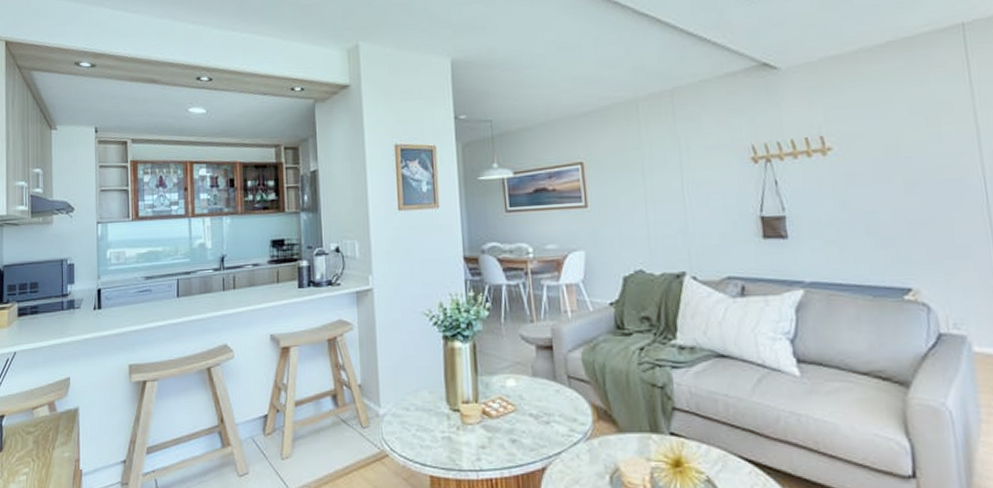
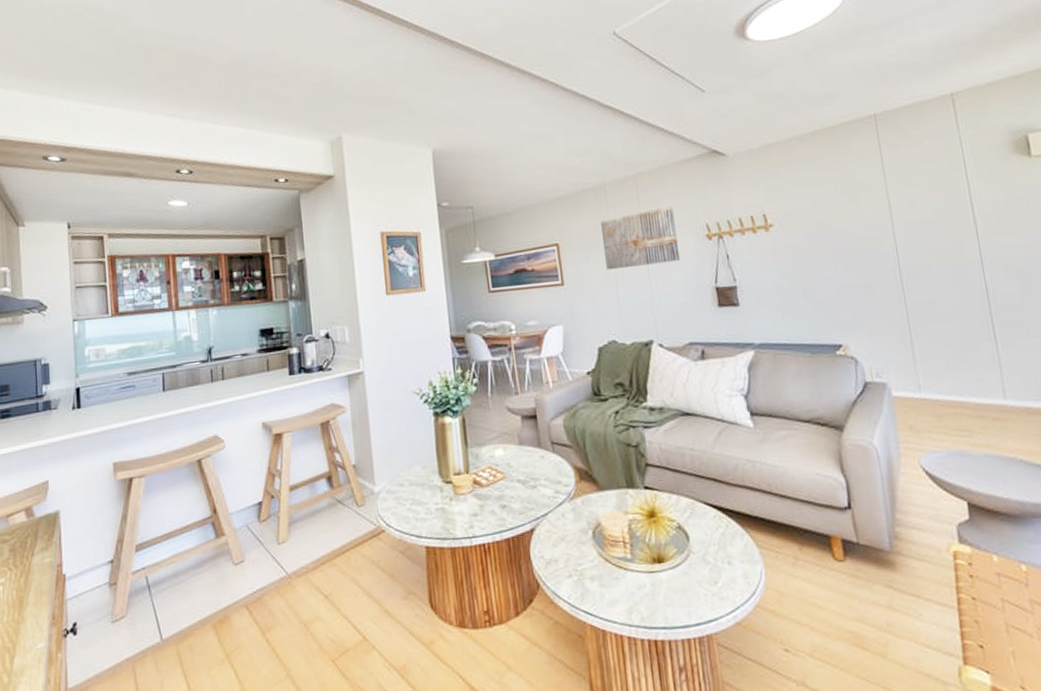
wall art: none [630,124,720,193] -> present [600,206,680,271]

